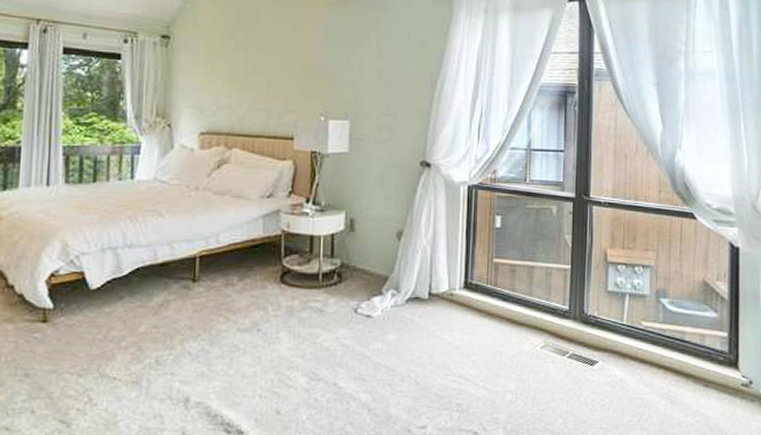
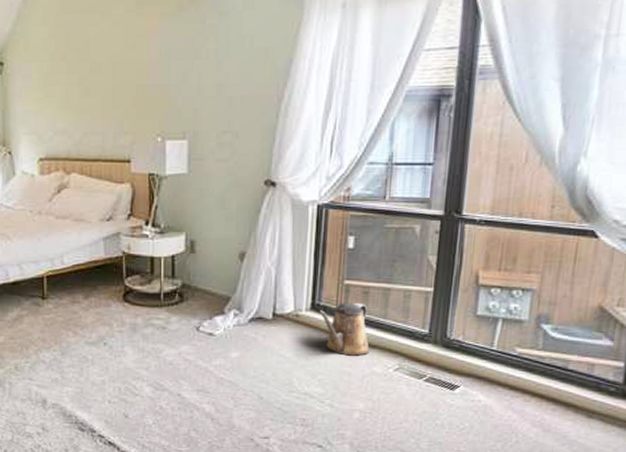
watering can: none [470,280,519,335] -> present [318,302,371,356]

